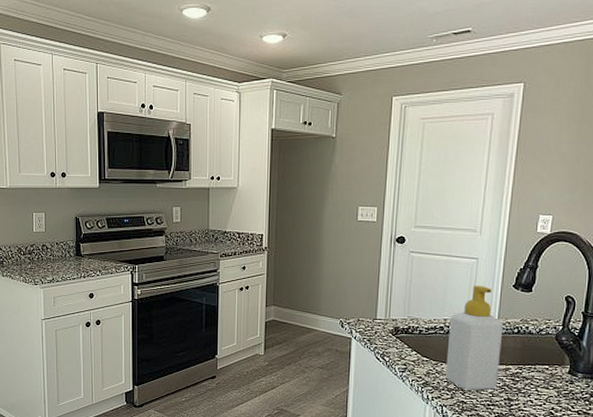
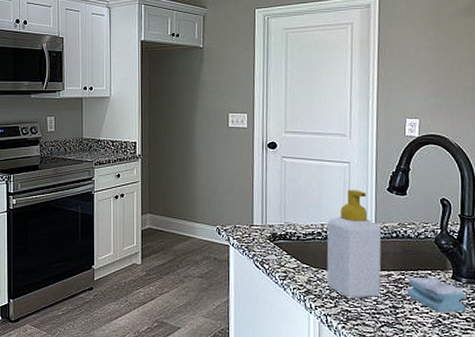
sponge: none [523,371,580,406] -> present [408,277,466,313]

